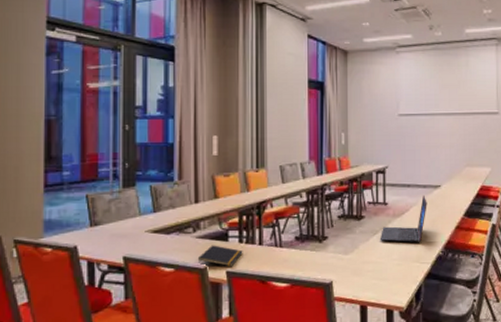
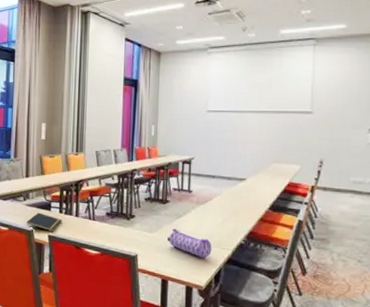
pencil case: none [364,246,411,276] -> present [167,228,212,258]
laptop: present [381,195,427,243] -> none [184,186,231,229]

